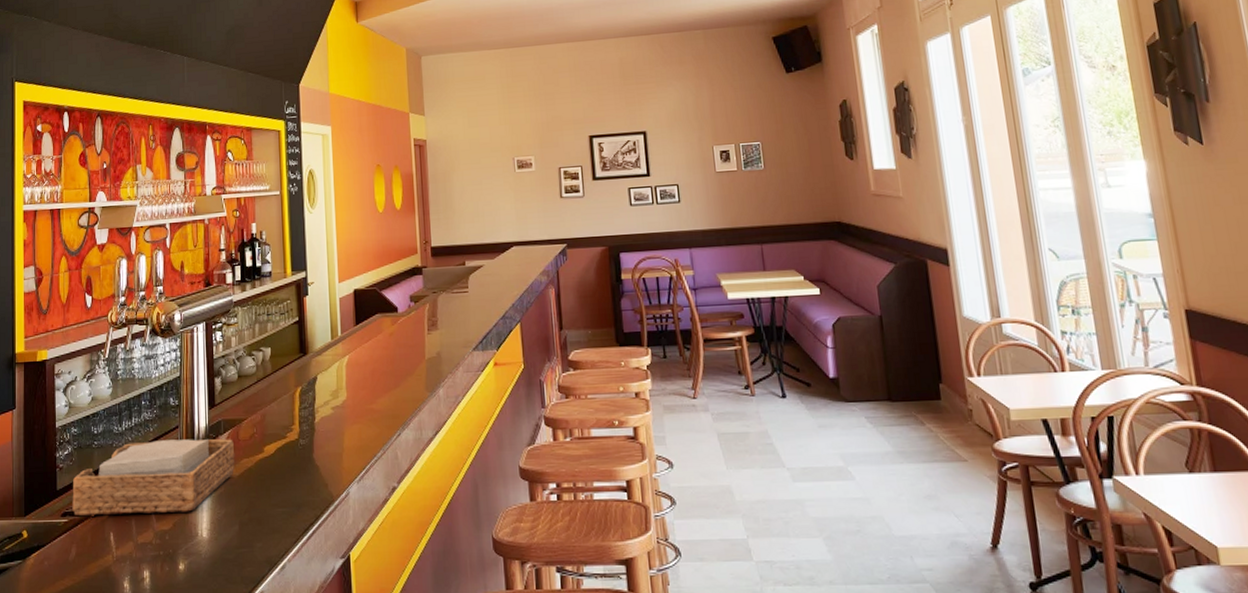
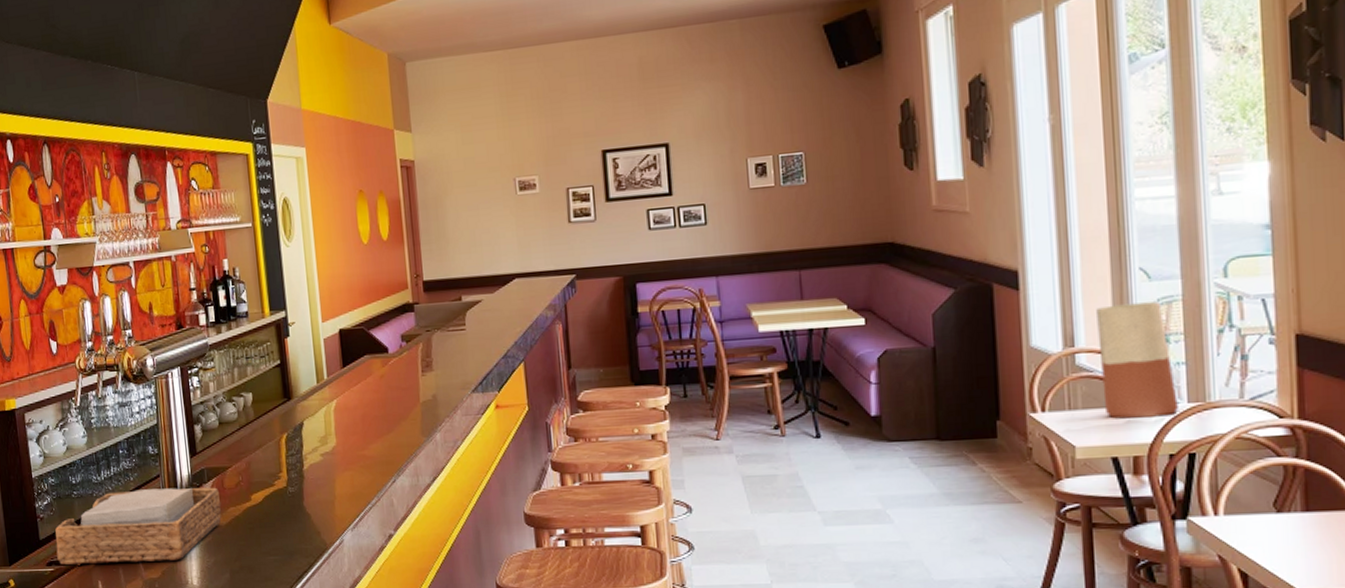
vase: none [1016,278,1095,384] -> present [1096,301,1178,419]

